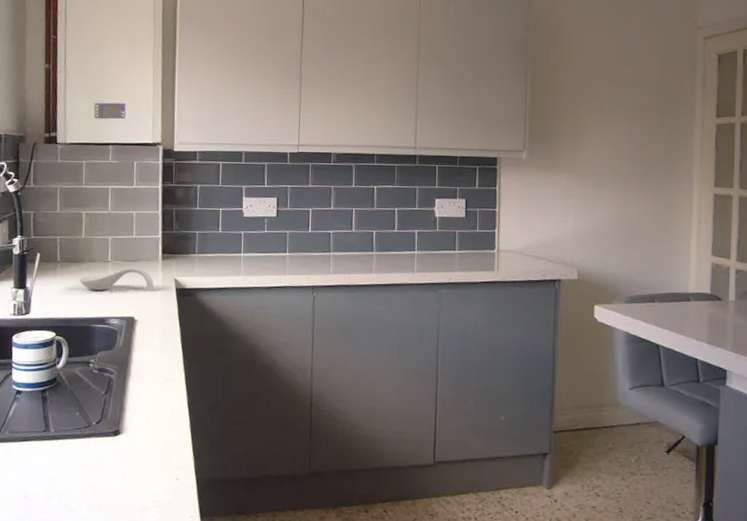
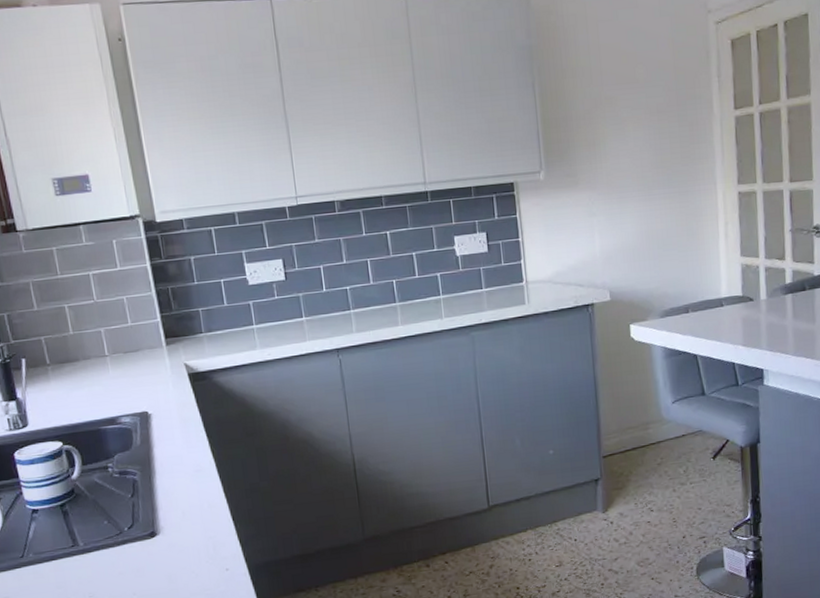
spoon rest: present [79,267,154,290] -> none [77,357,163,390]

